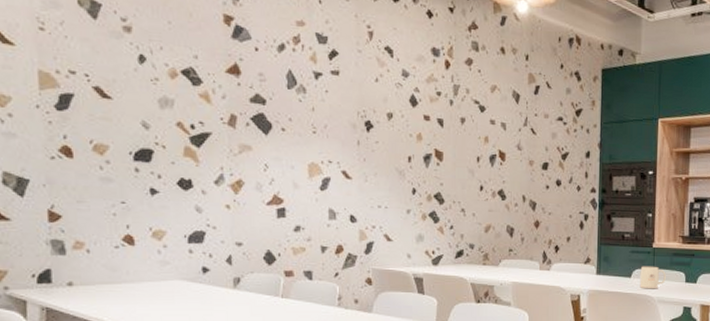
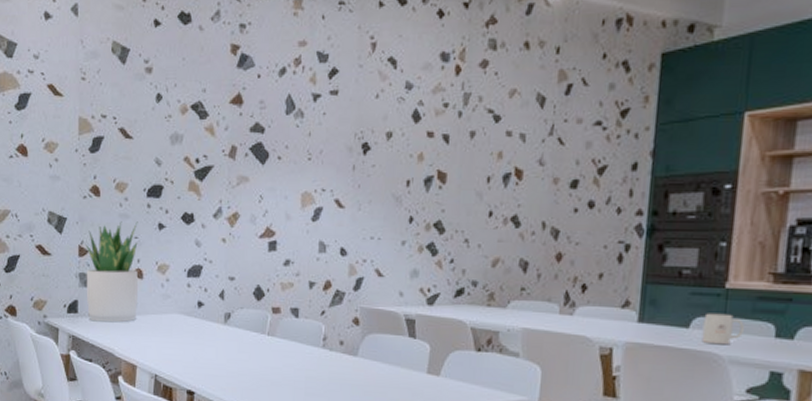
planter: none [58,185,130,292] -> present [86,221,138,323]

